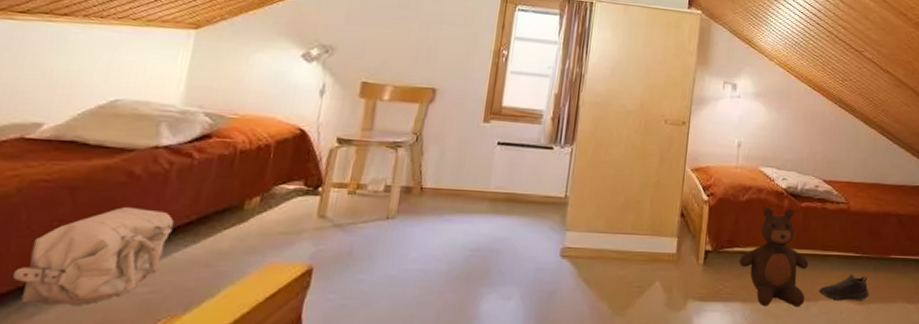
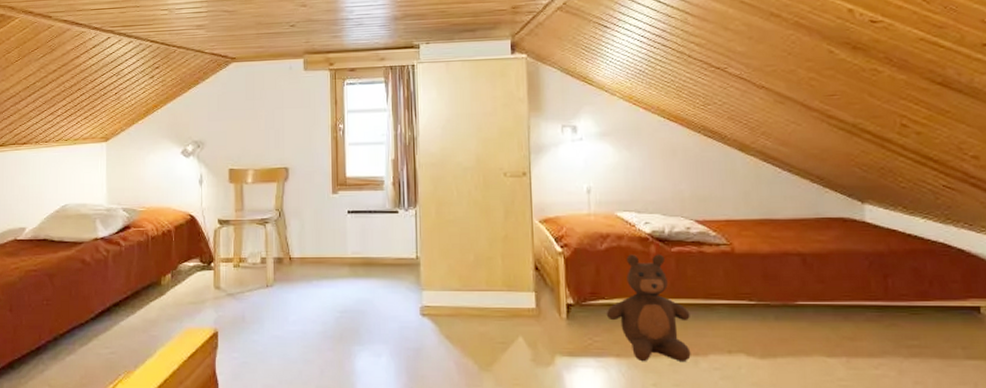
duffel bag: present [13,206,175,305] -> none [28,287,117,363]
shoe: present [818,273,870,301] -> none [707,323,775,355]

